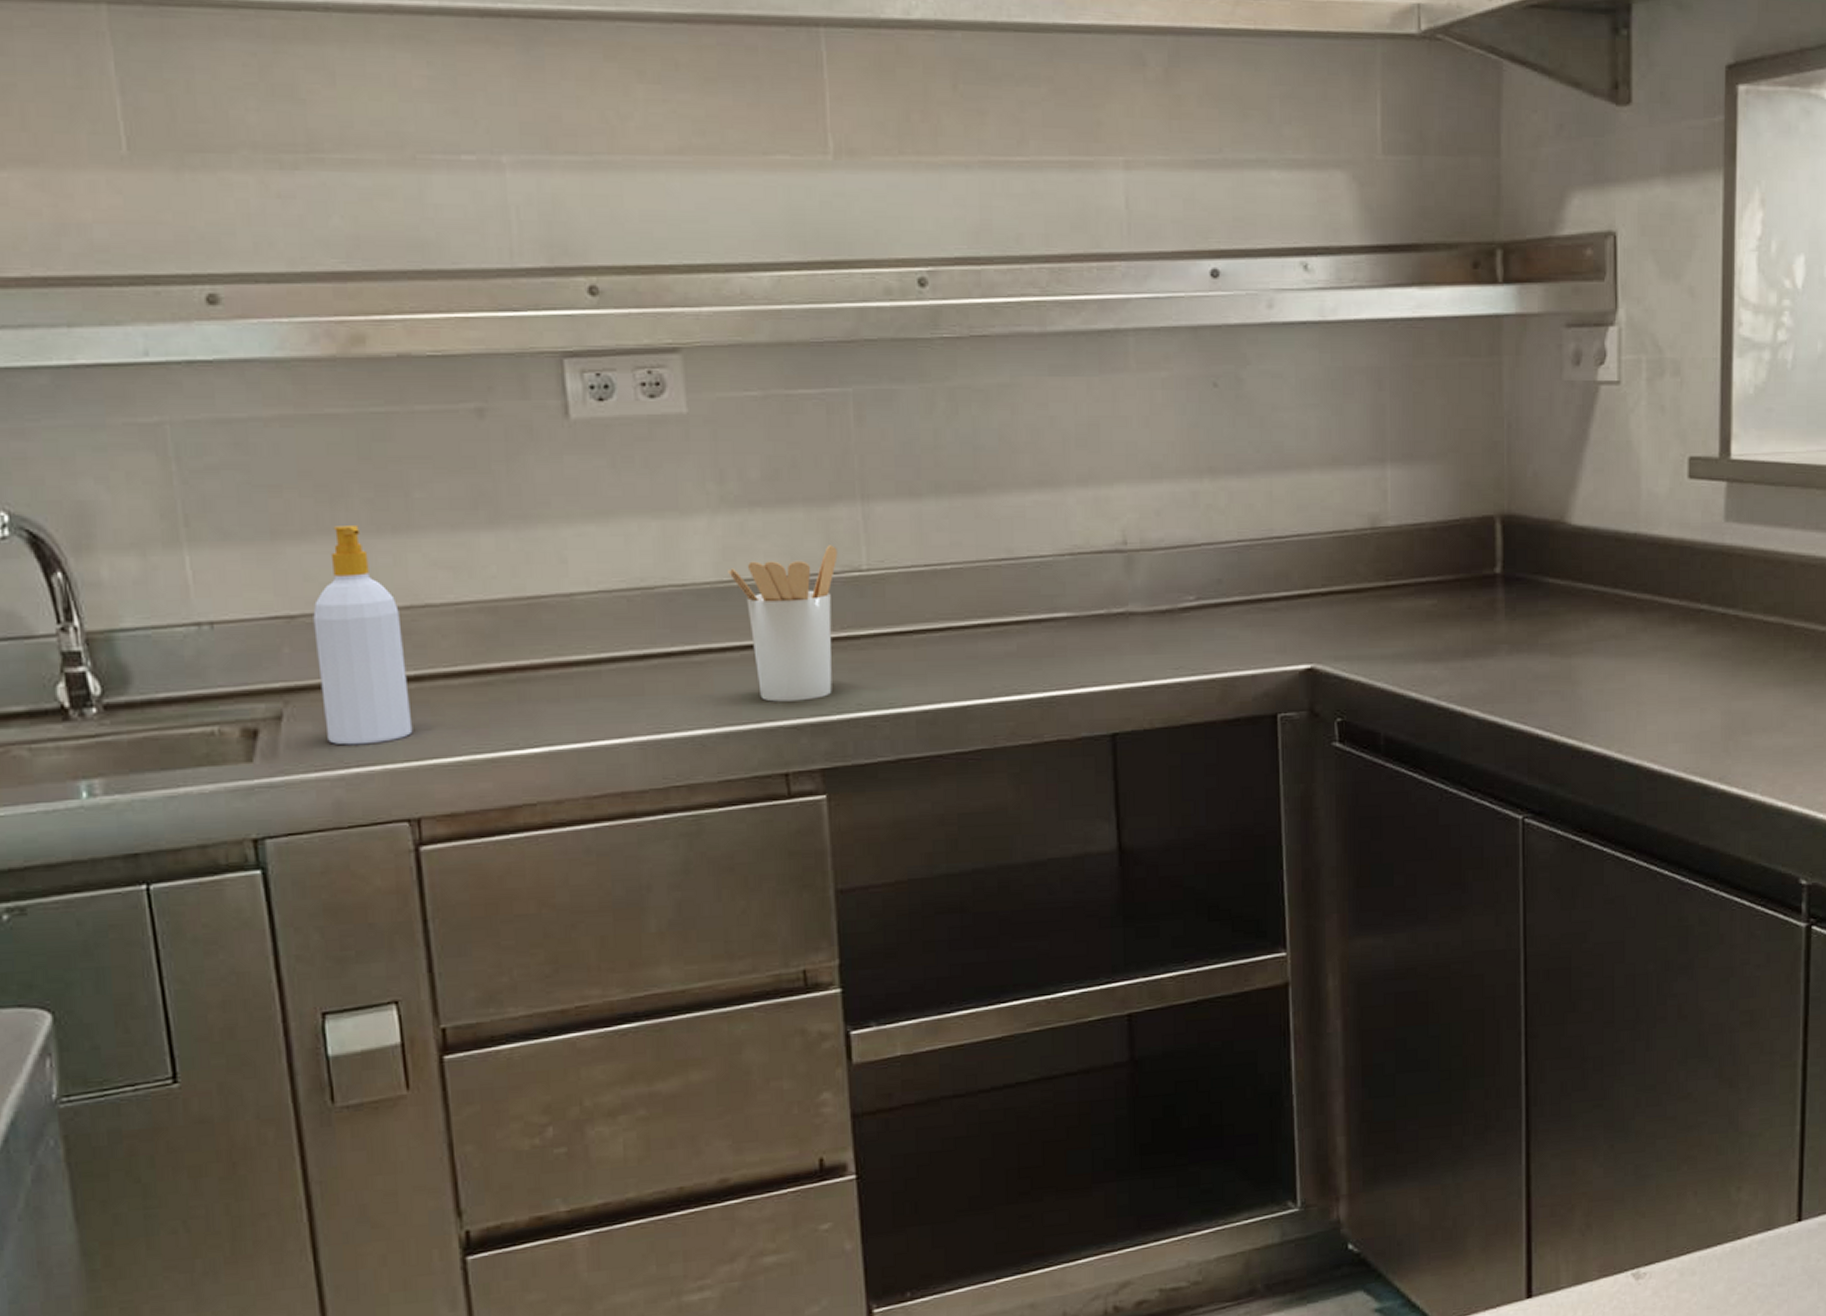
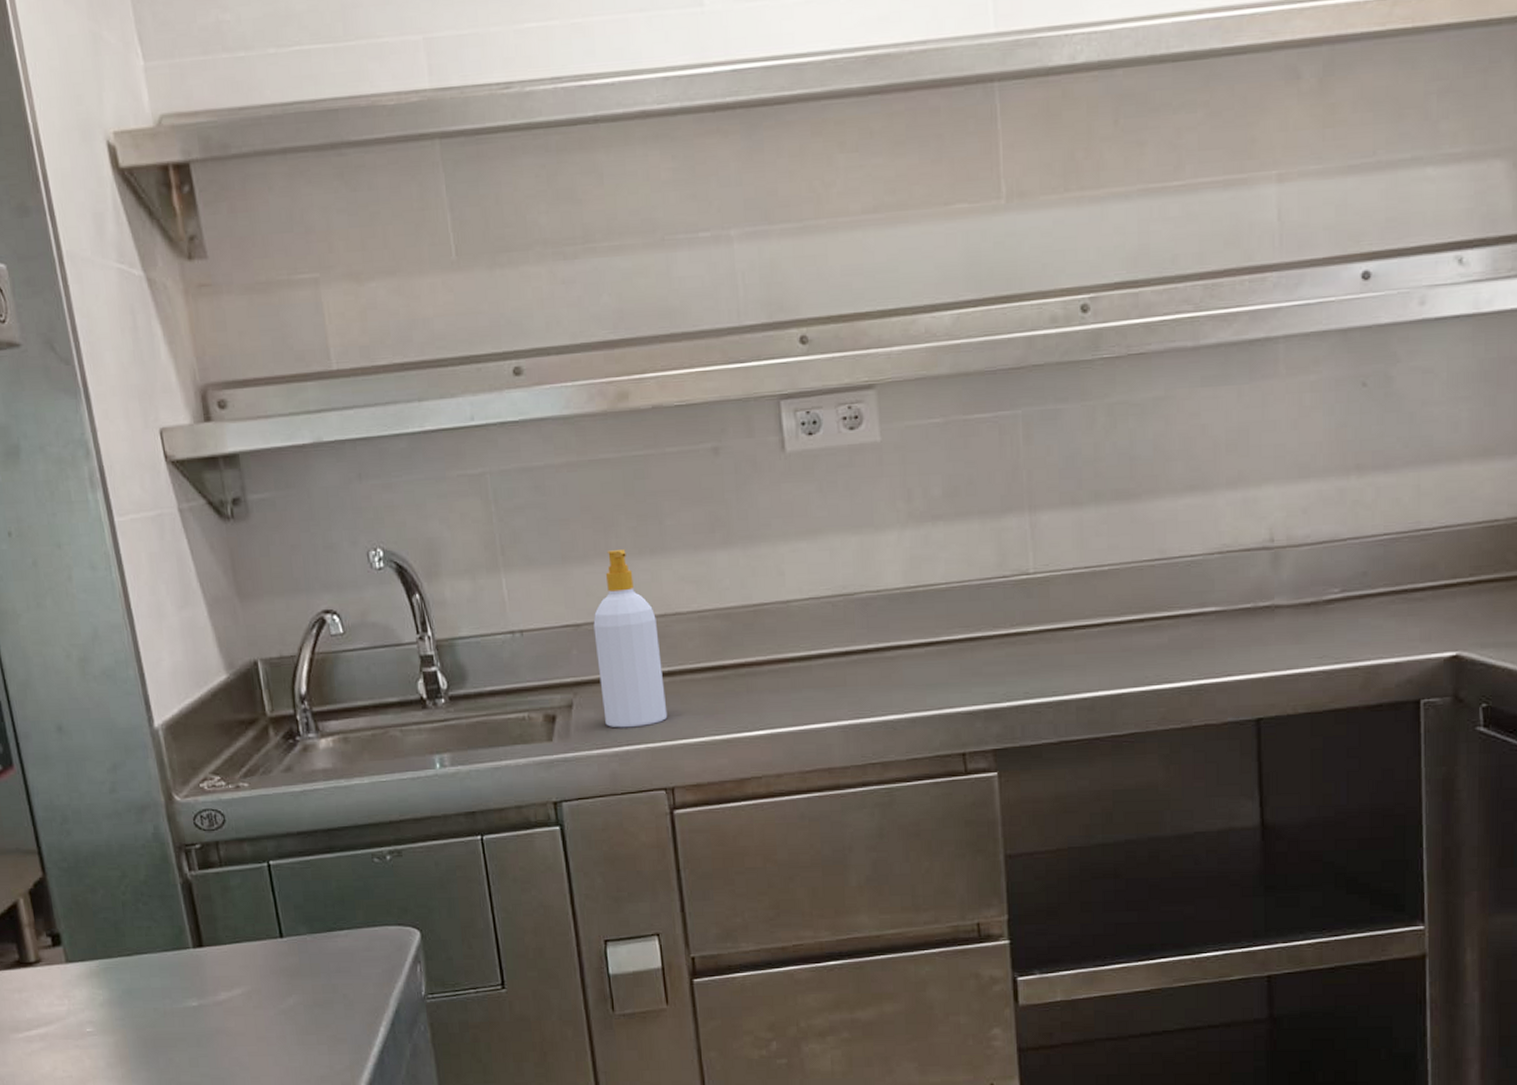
utensil holder: present [728,545,838,702] -> none [915,552,1008,691]

